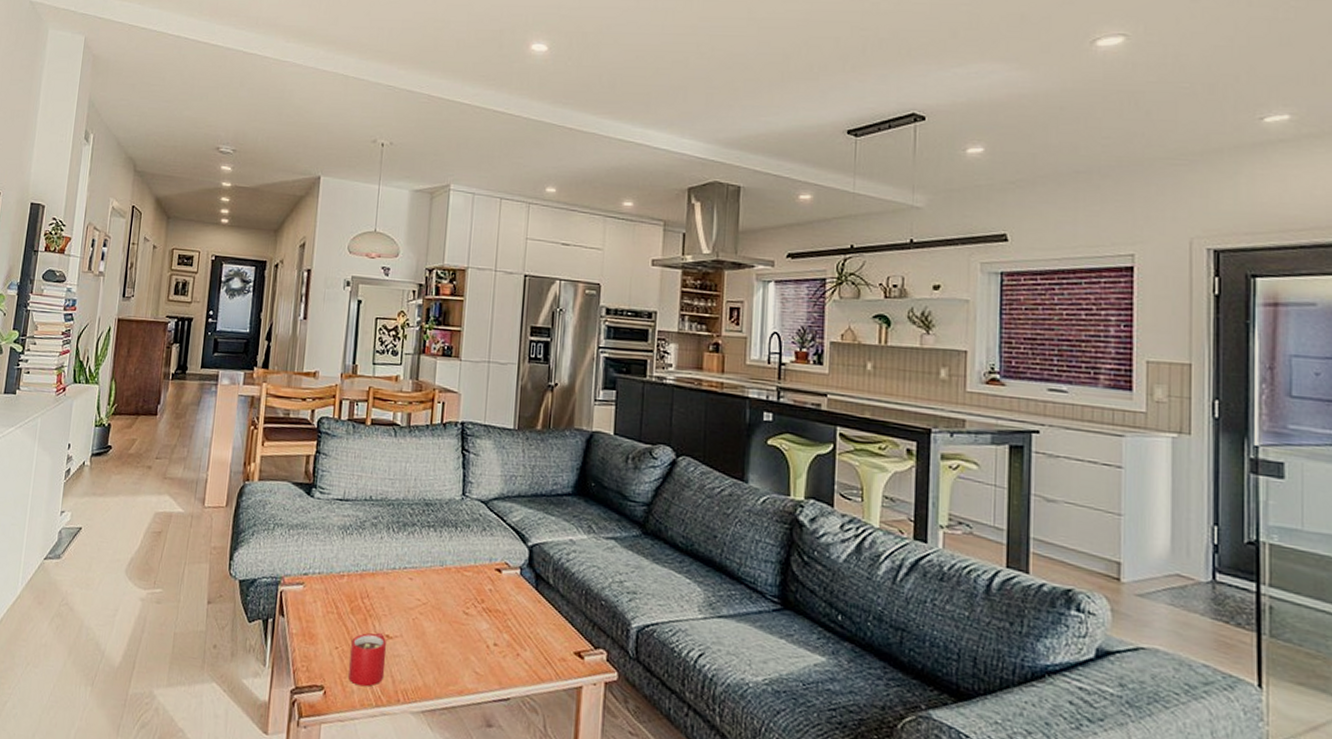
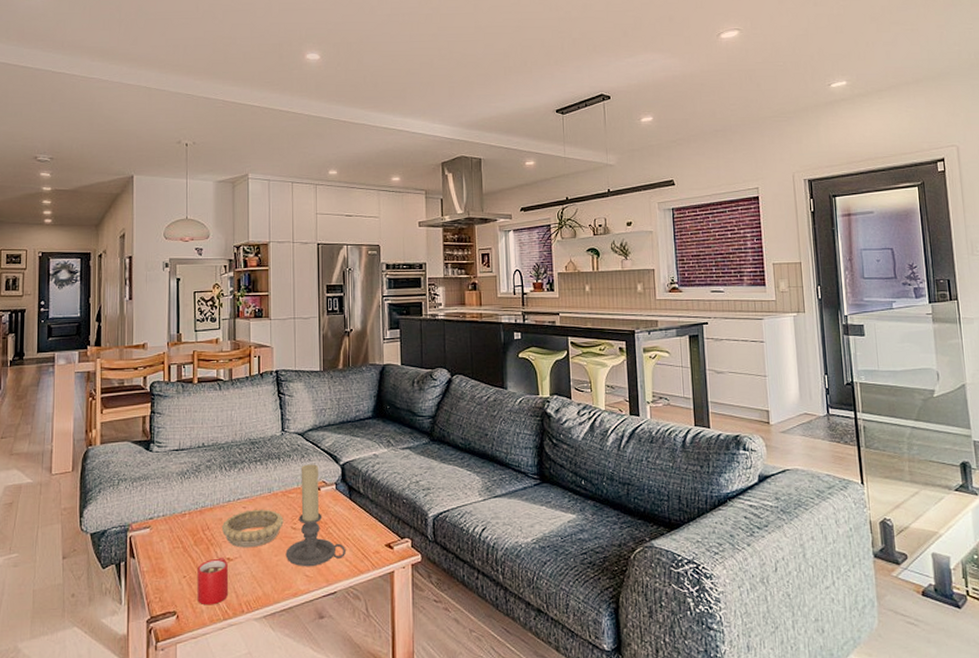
decorative bowl: none [382,582,455,628] -> present [221,509,284,548]
candle holder: none [453,539,525,664] -> present [285,464,345,567]

